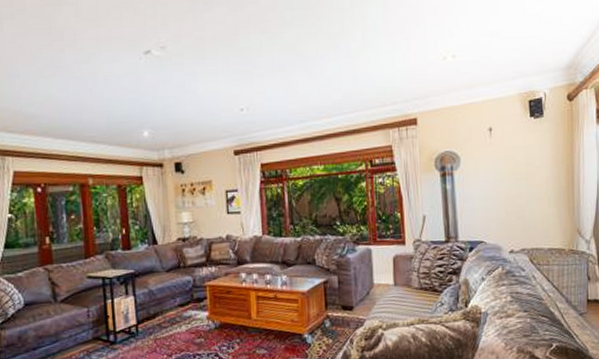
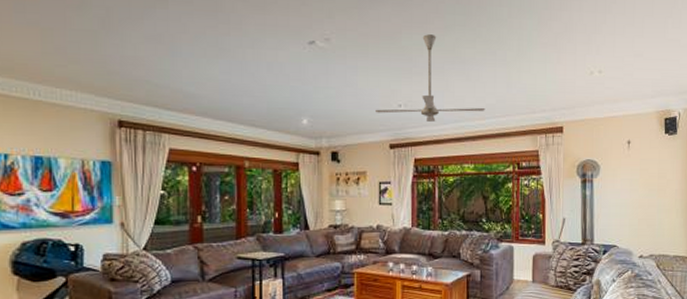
ceiling fan: none [217,33,332,124] -> present [376,34,486,122]

